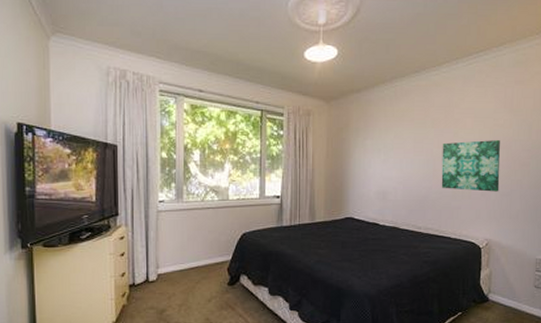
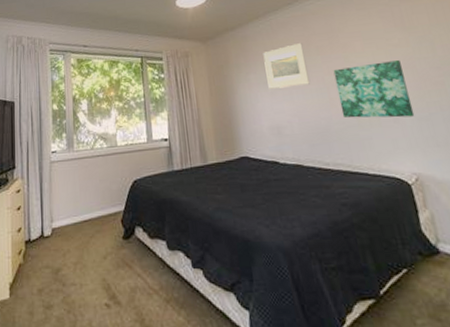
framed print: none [382,114,421,156] -> present [263,43,311,89]

